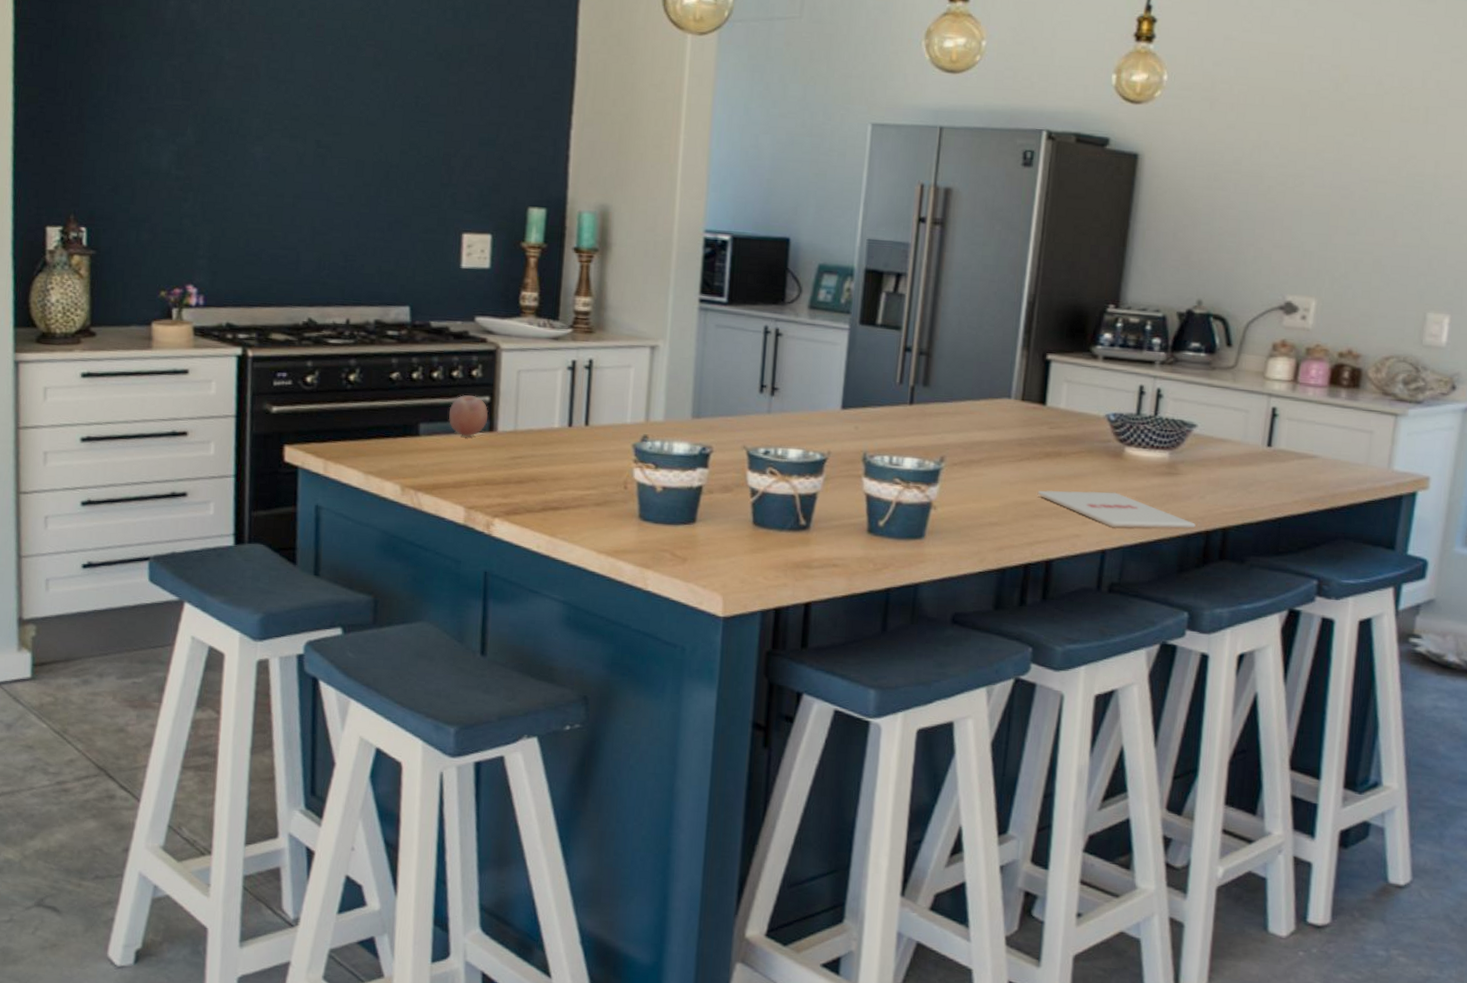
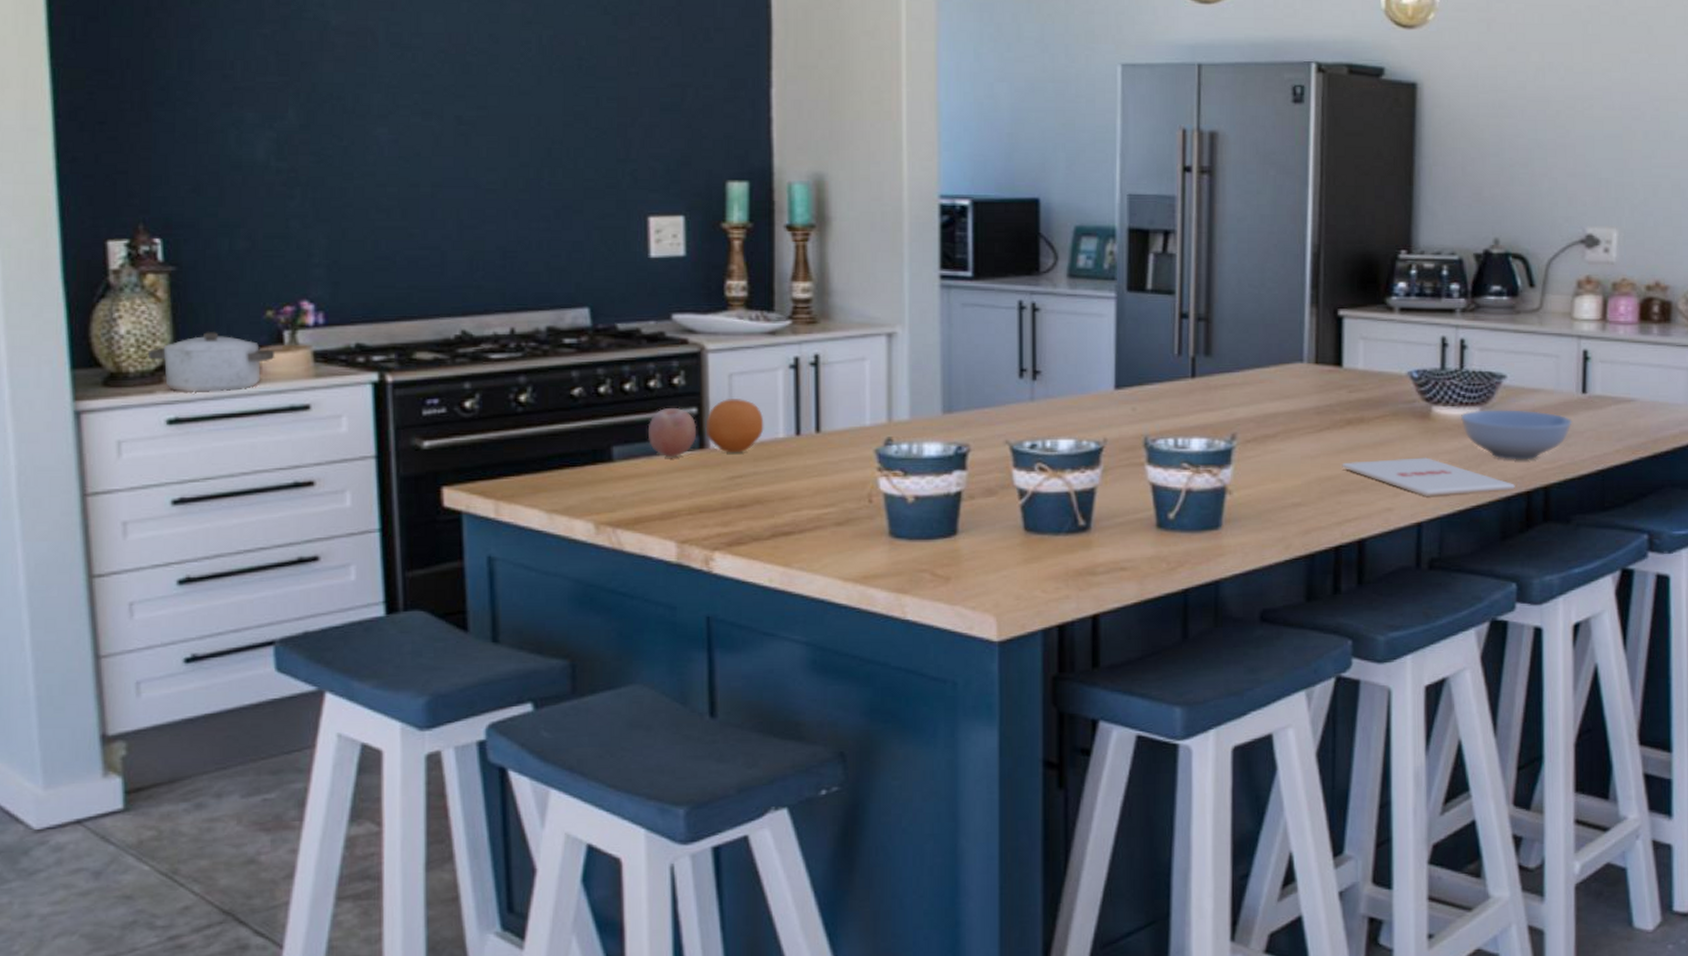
cooking pot: none [70,305,165,355] -> present [147,332,275,392]
fruit: none [495,391,543,437] -> present [705,399,764,452]
bowl: none [1150,454,1256,502] -> present [1460,410,1573,460]

